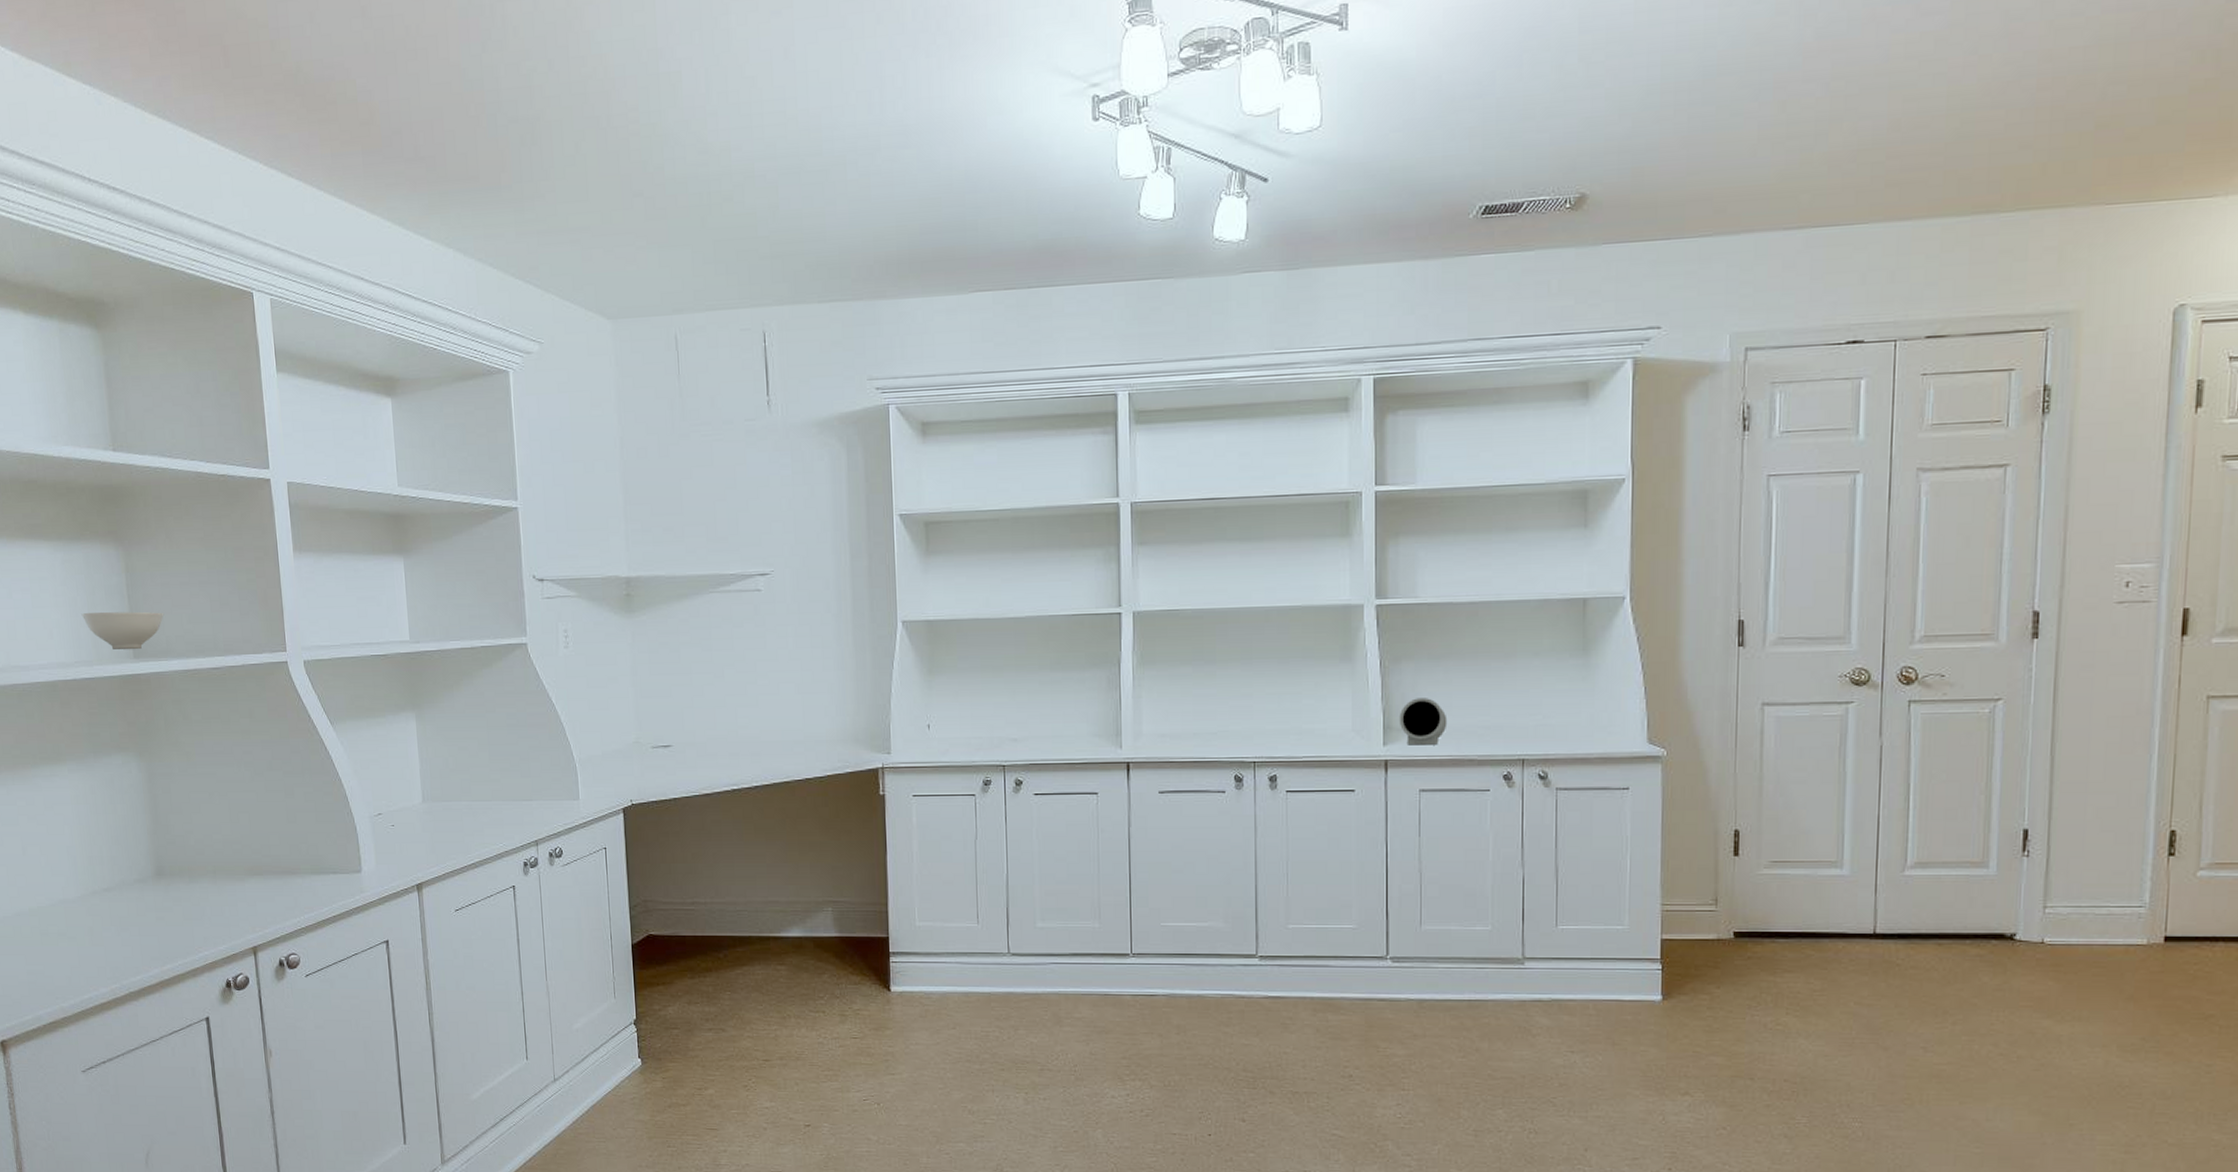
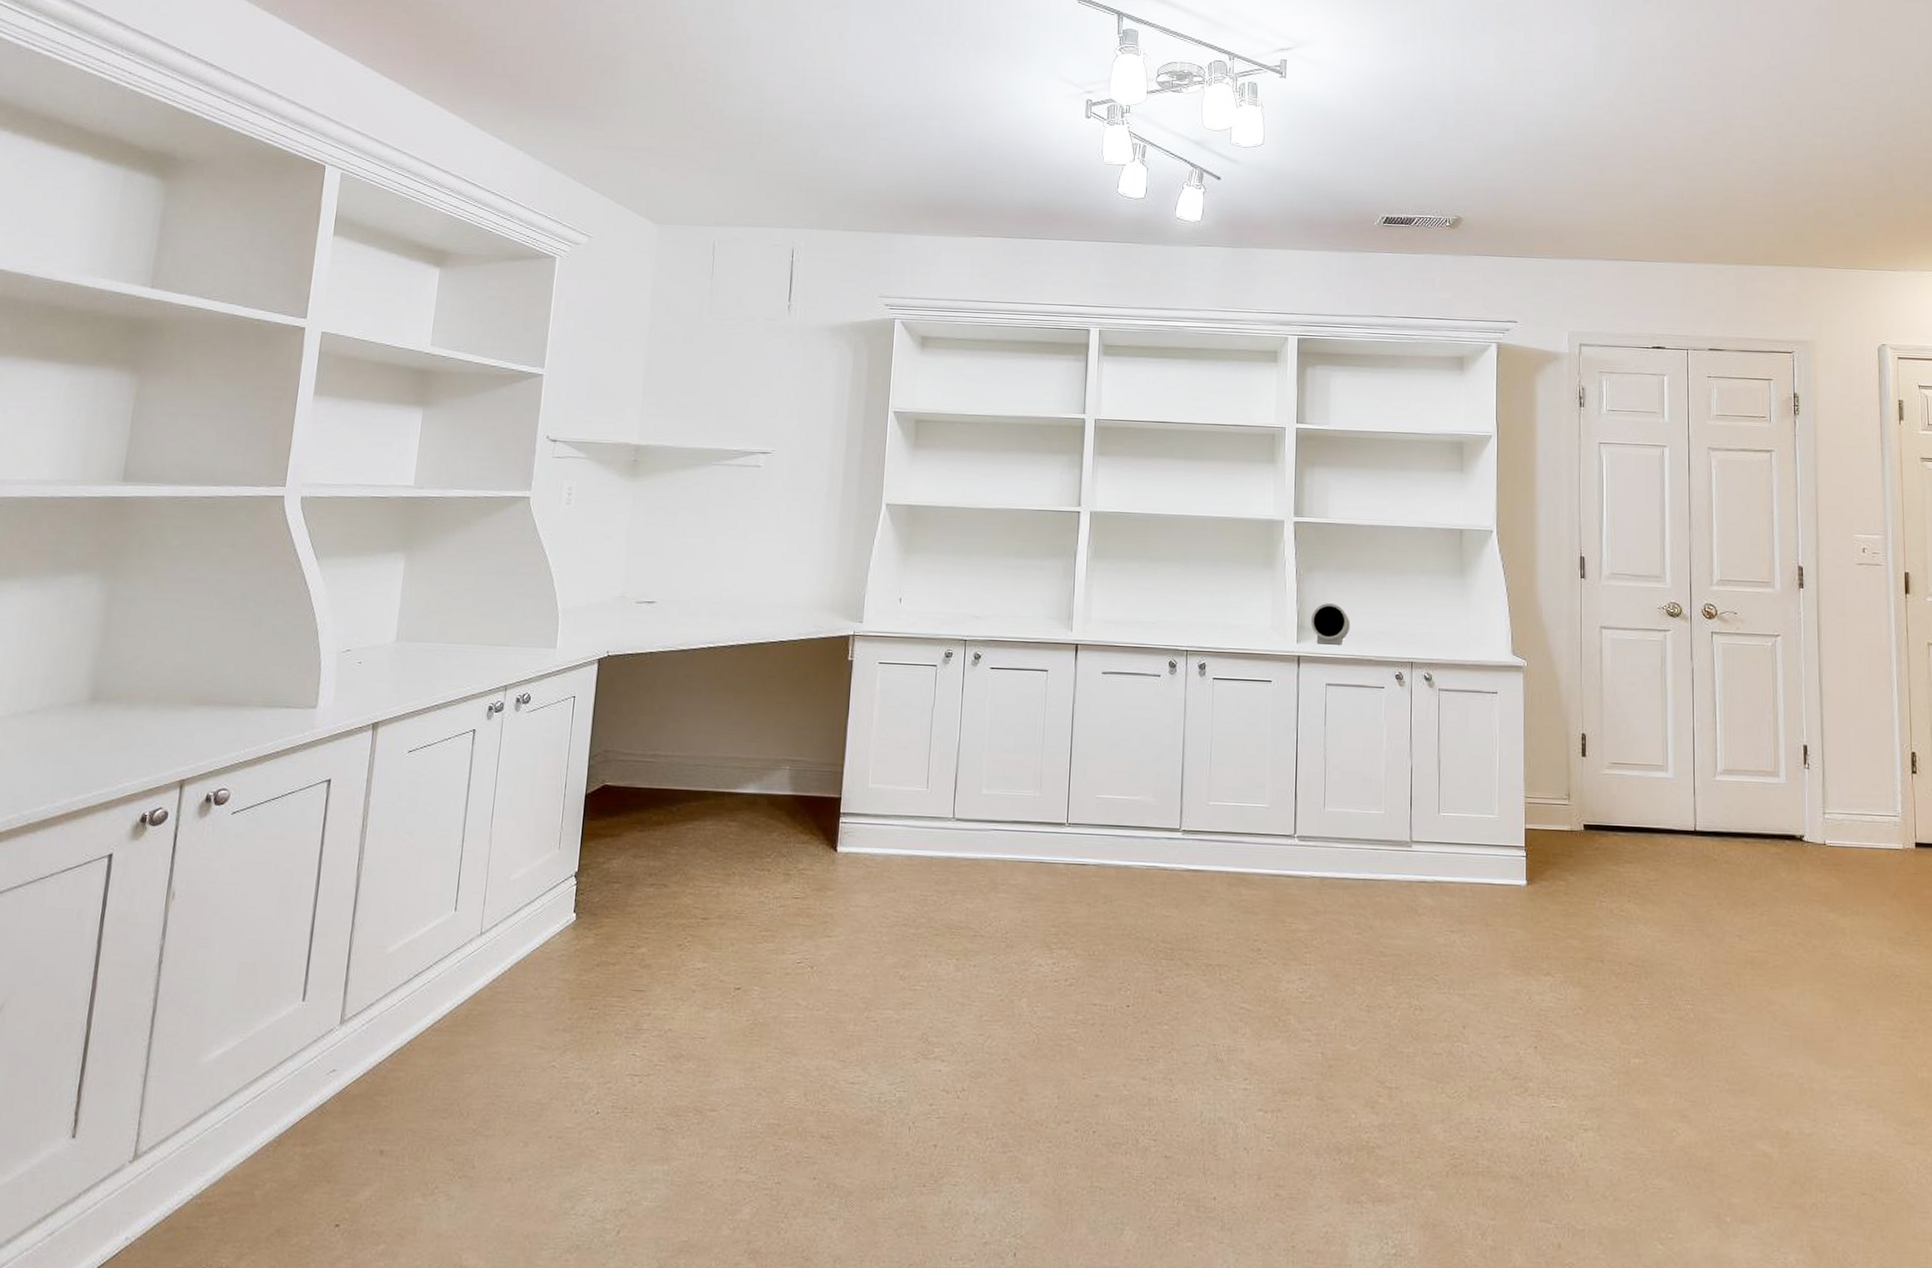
bowl: present [81,611,165,651] -> none [77,434,166,474]

